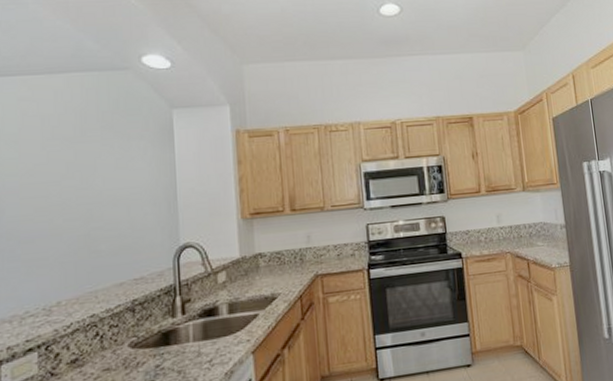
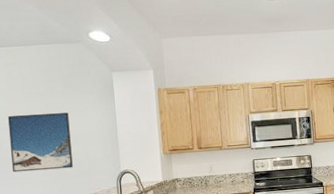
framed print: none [17,164,110,252] -> present [8,113,73,173]

